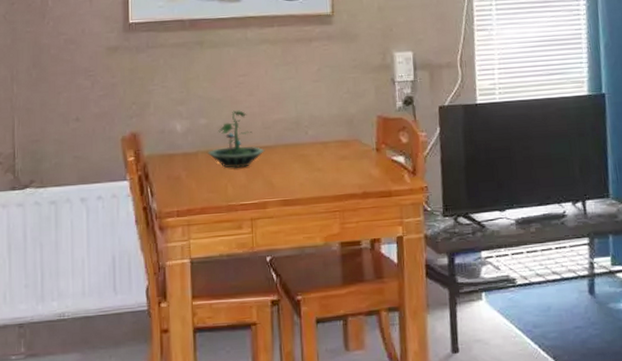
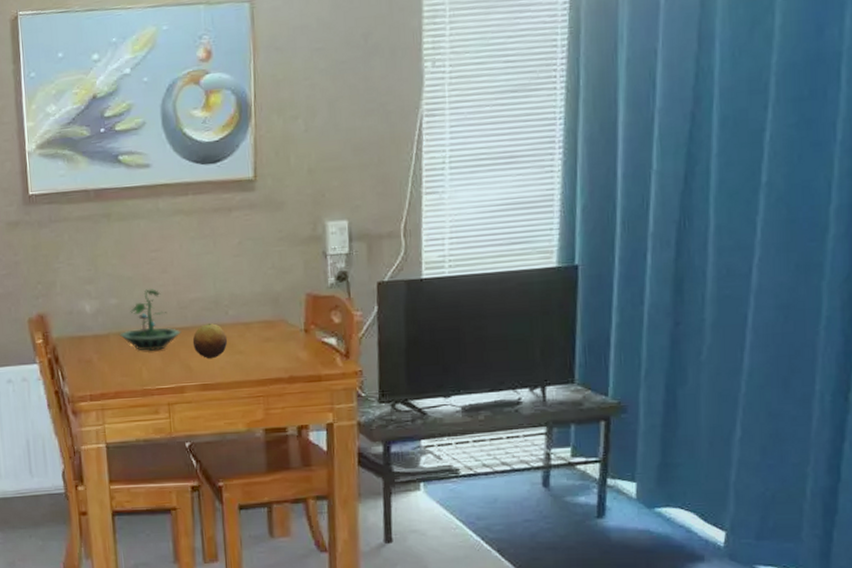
fruit: none [275,143,307,175] -> present [192,323,228,358]

